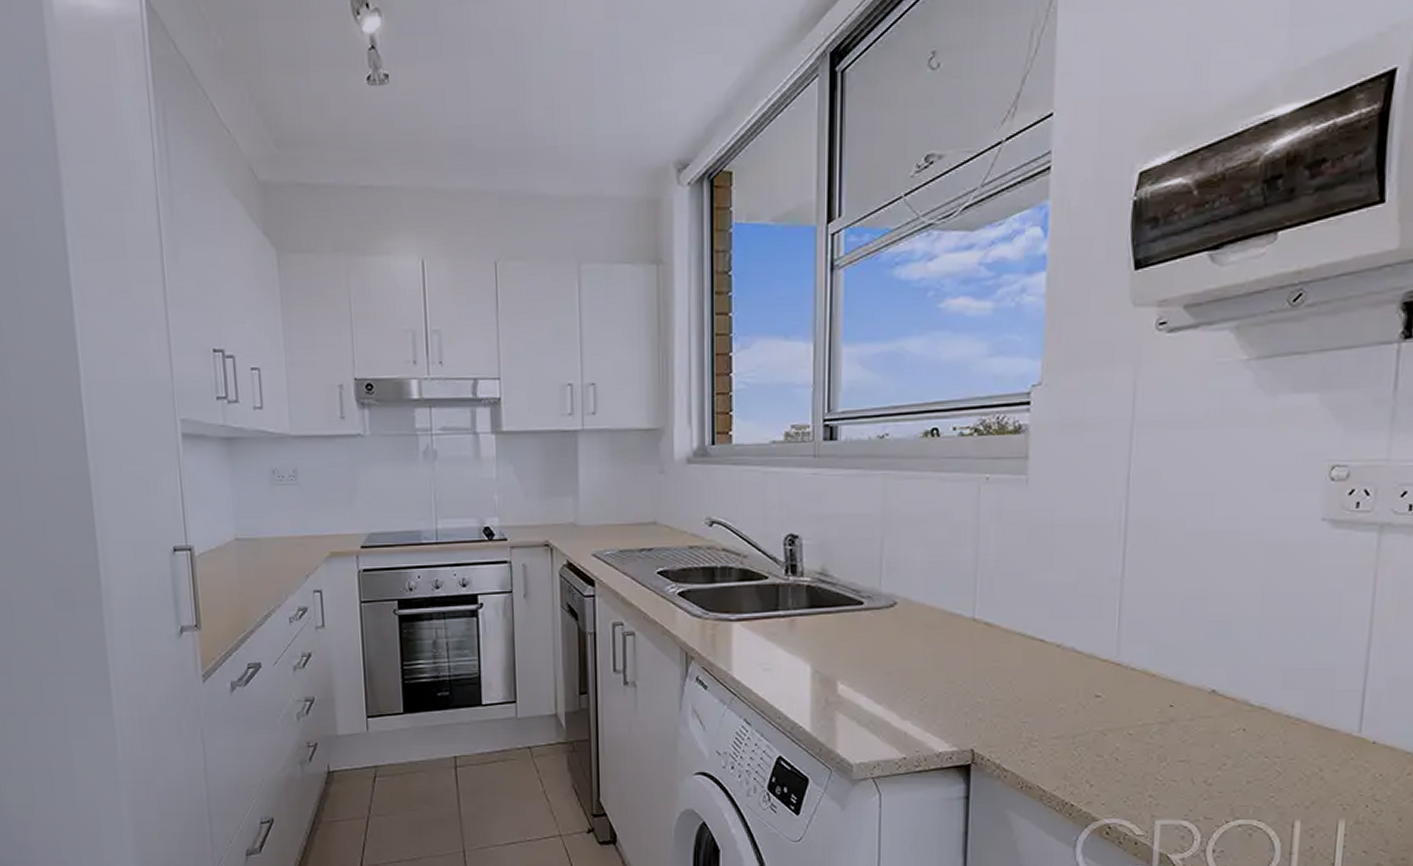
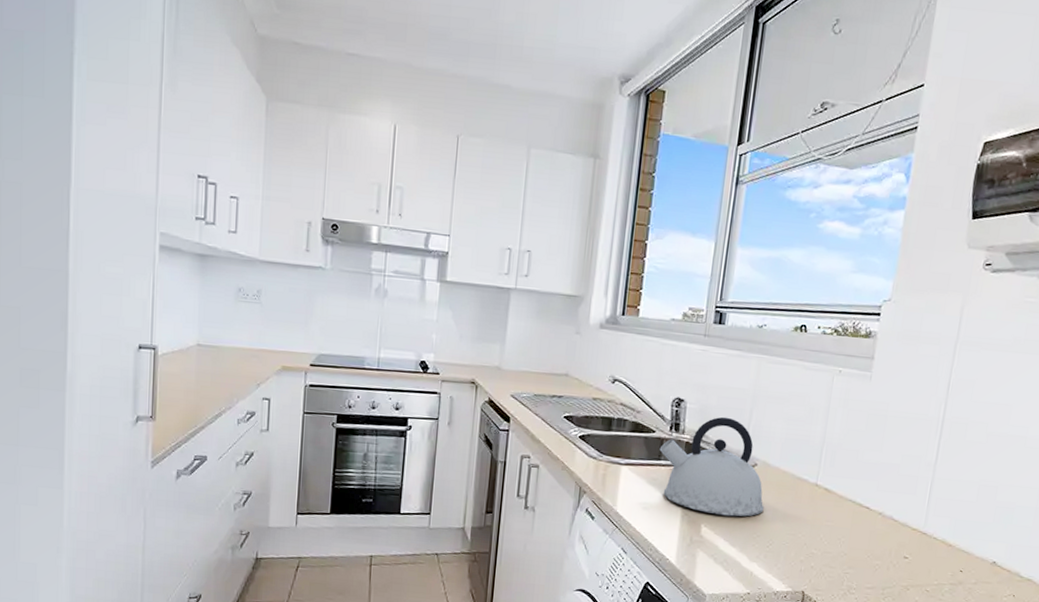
kettle: none [775,550,912,669] -> present [659,416,764,517]

